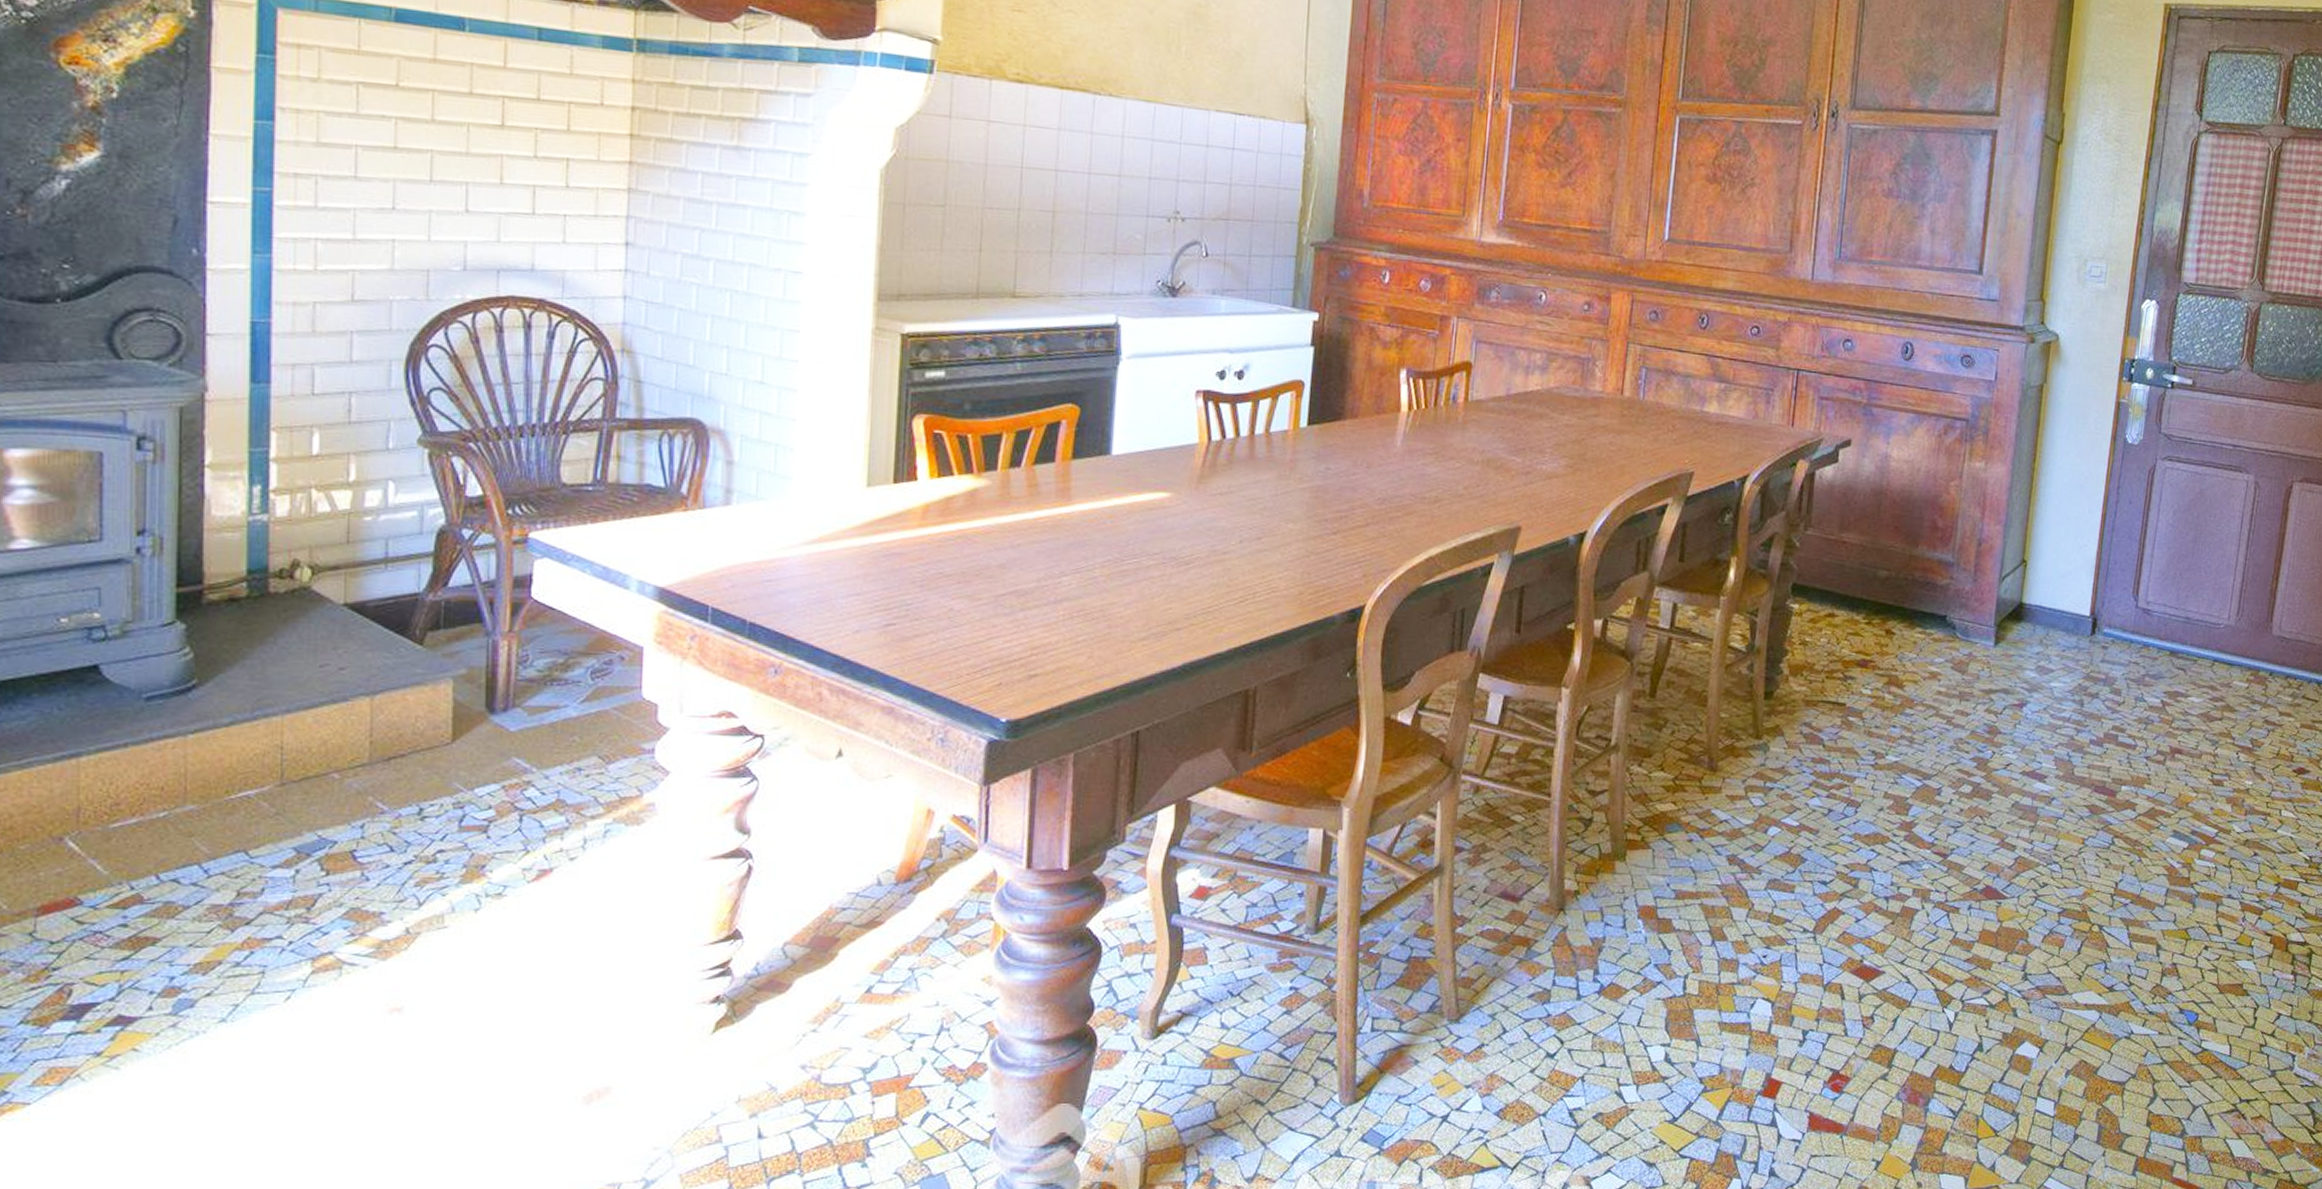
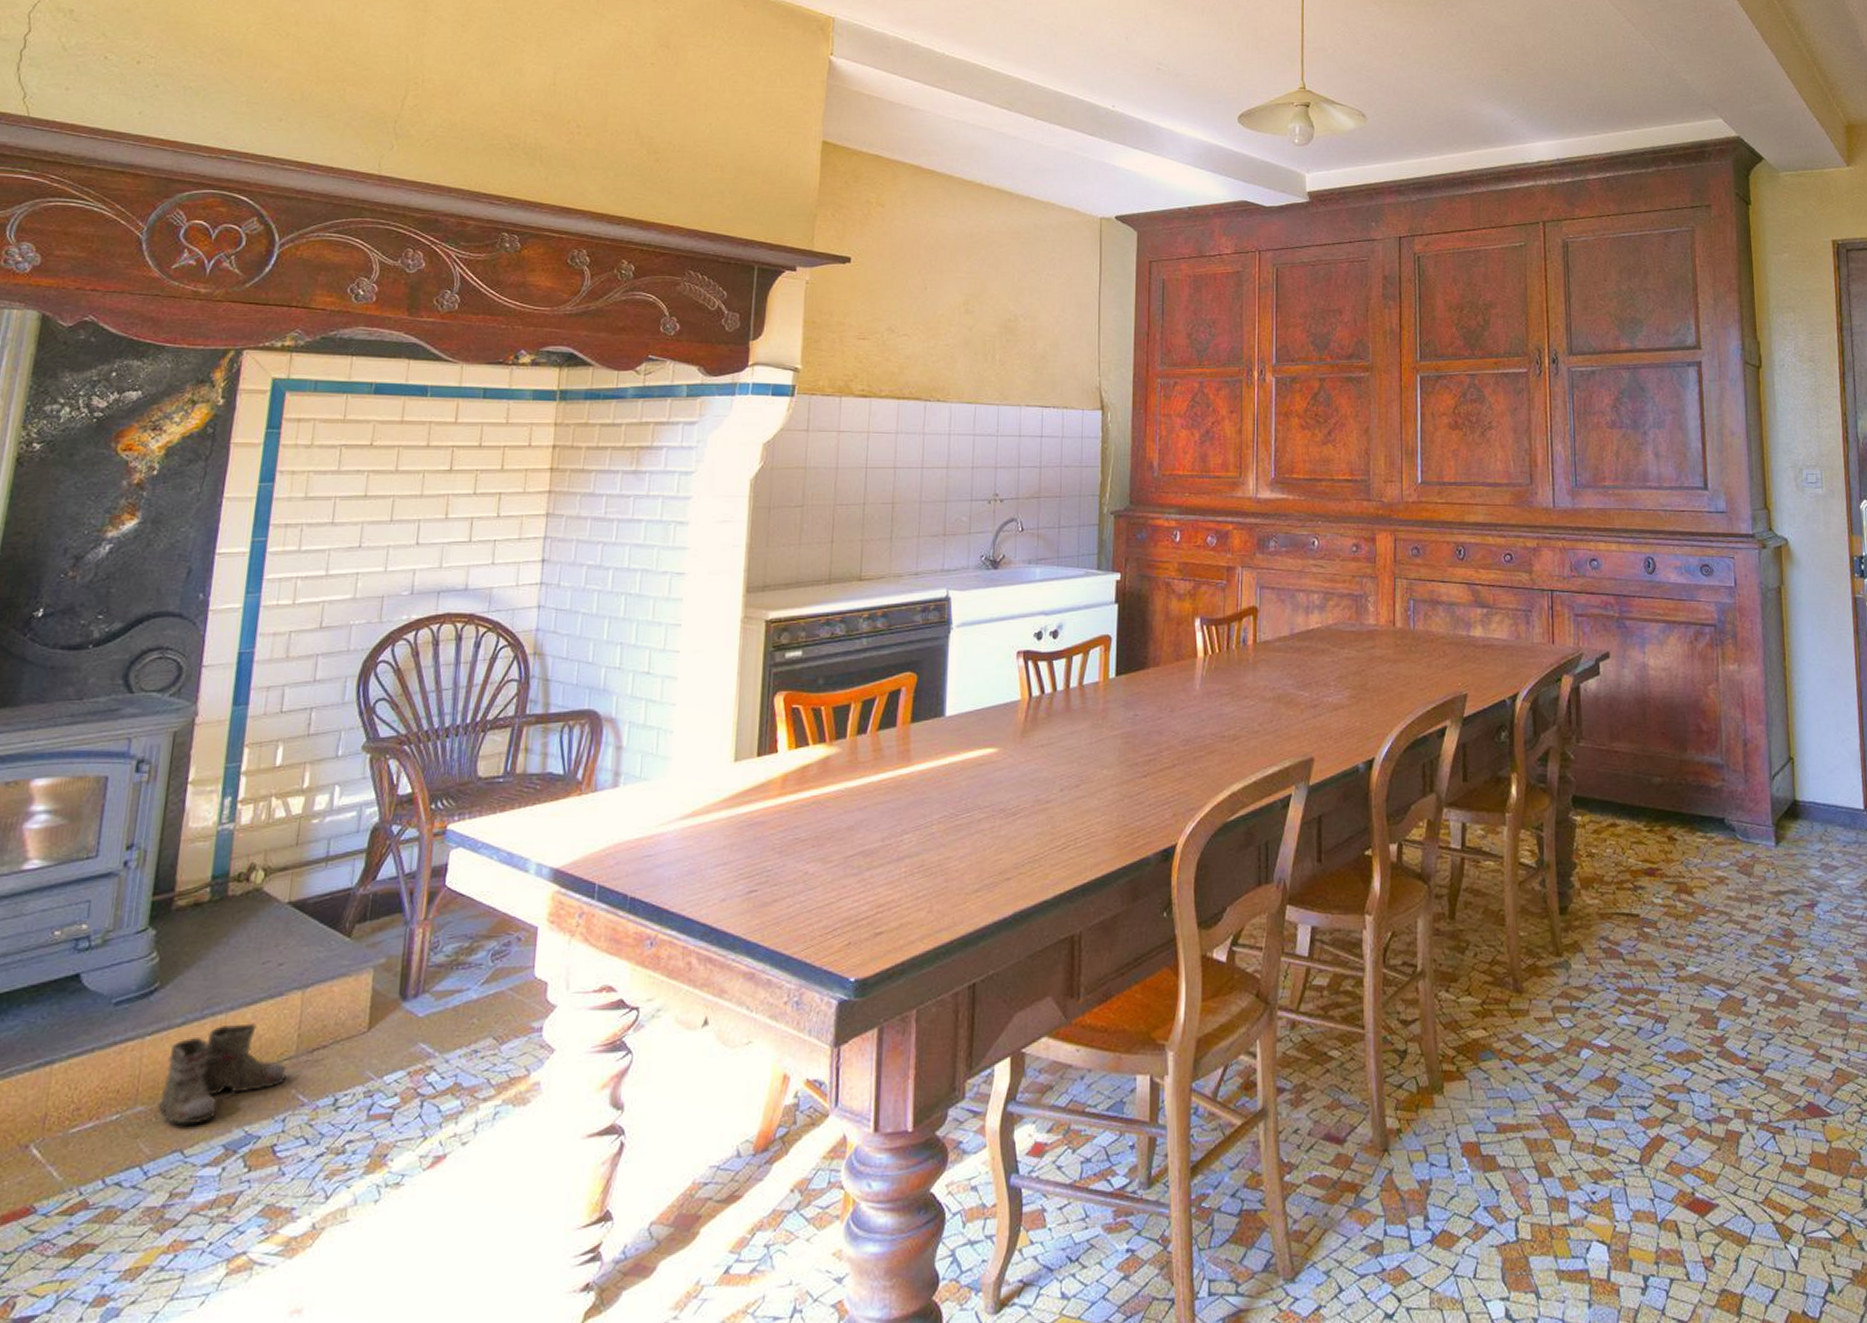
boots: none [190,727,360,826] -> present [137,1023,287,1125]

